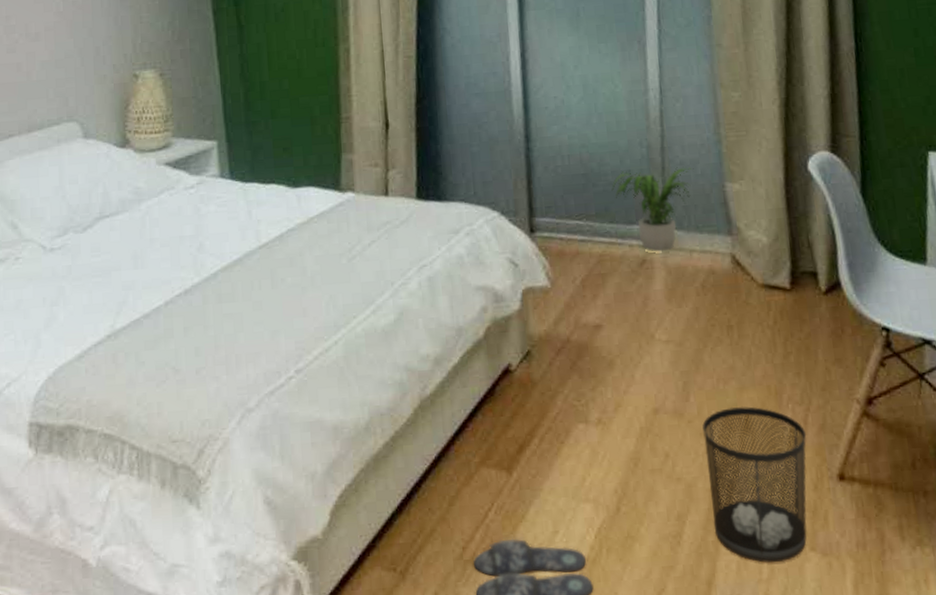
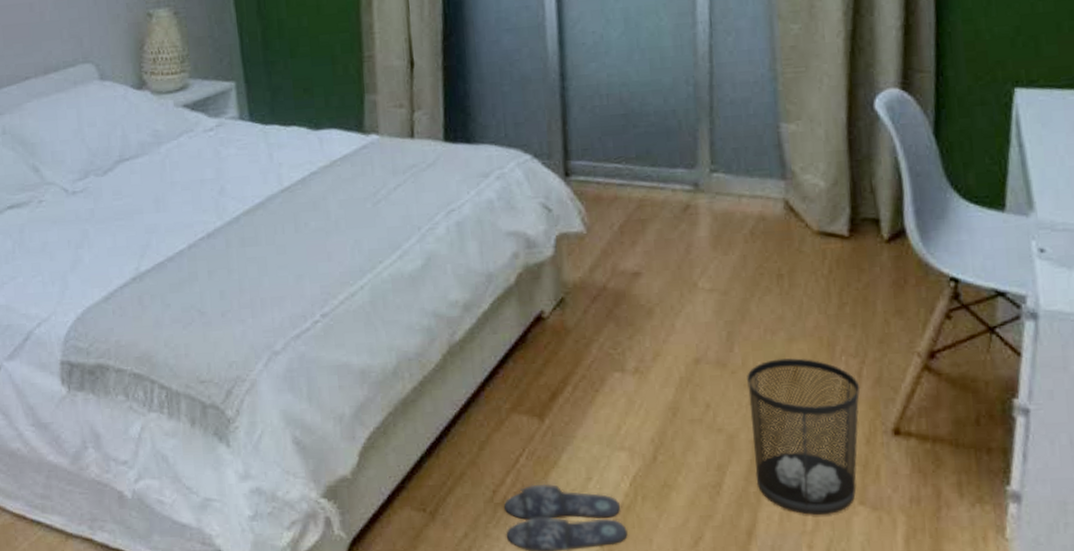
potted plant: present [611,166,694,252] -> none [653,106,746,197]

